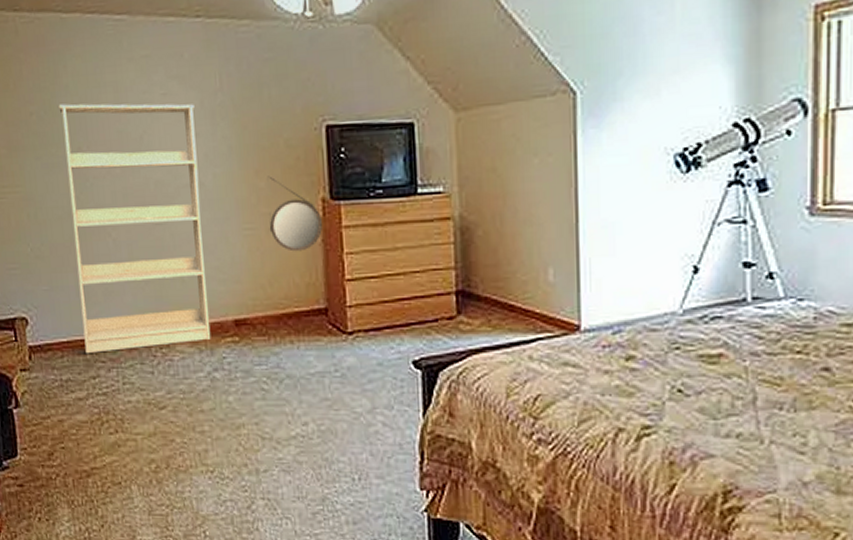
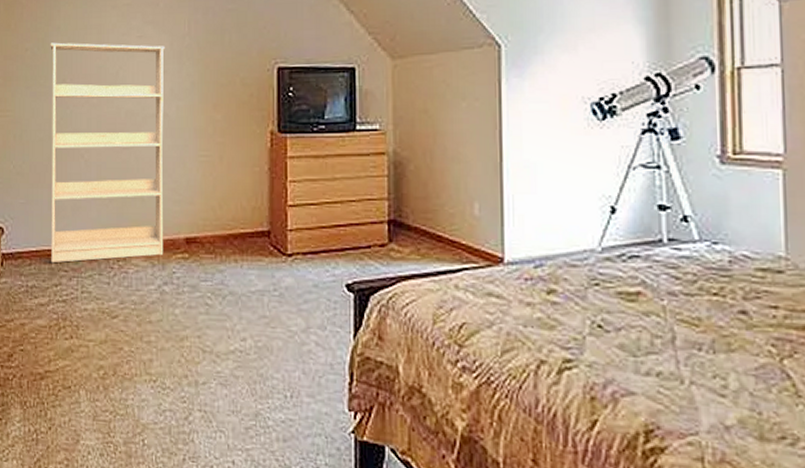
home mirror: present [267,176,323,252] -> none [222,109,271,178]

